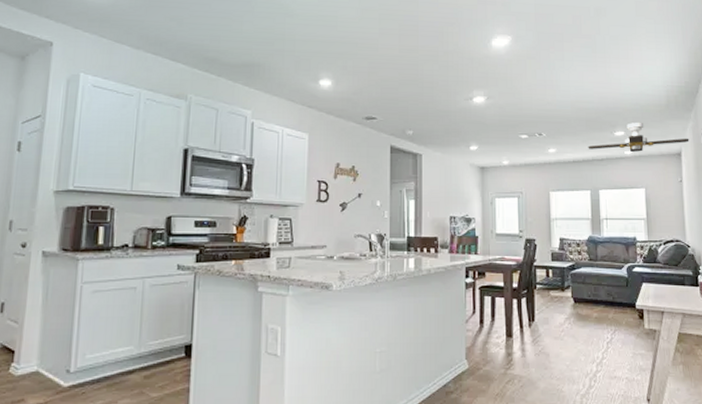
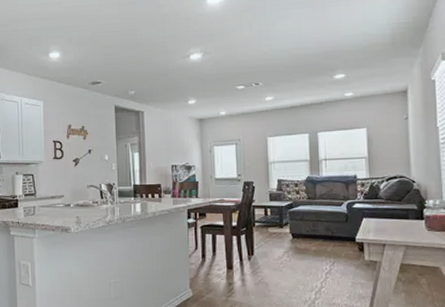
ceiling fan: present [588,123,689,152] -> none [306,64,417,94]

